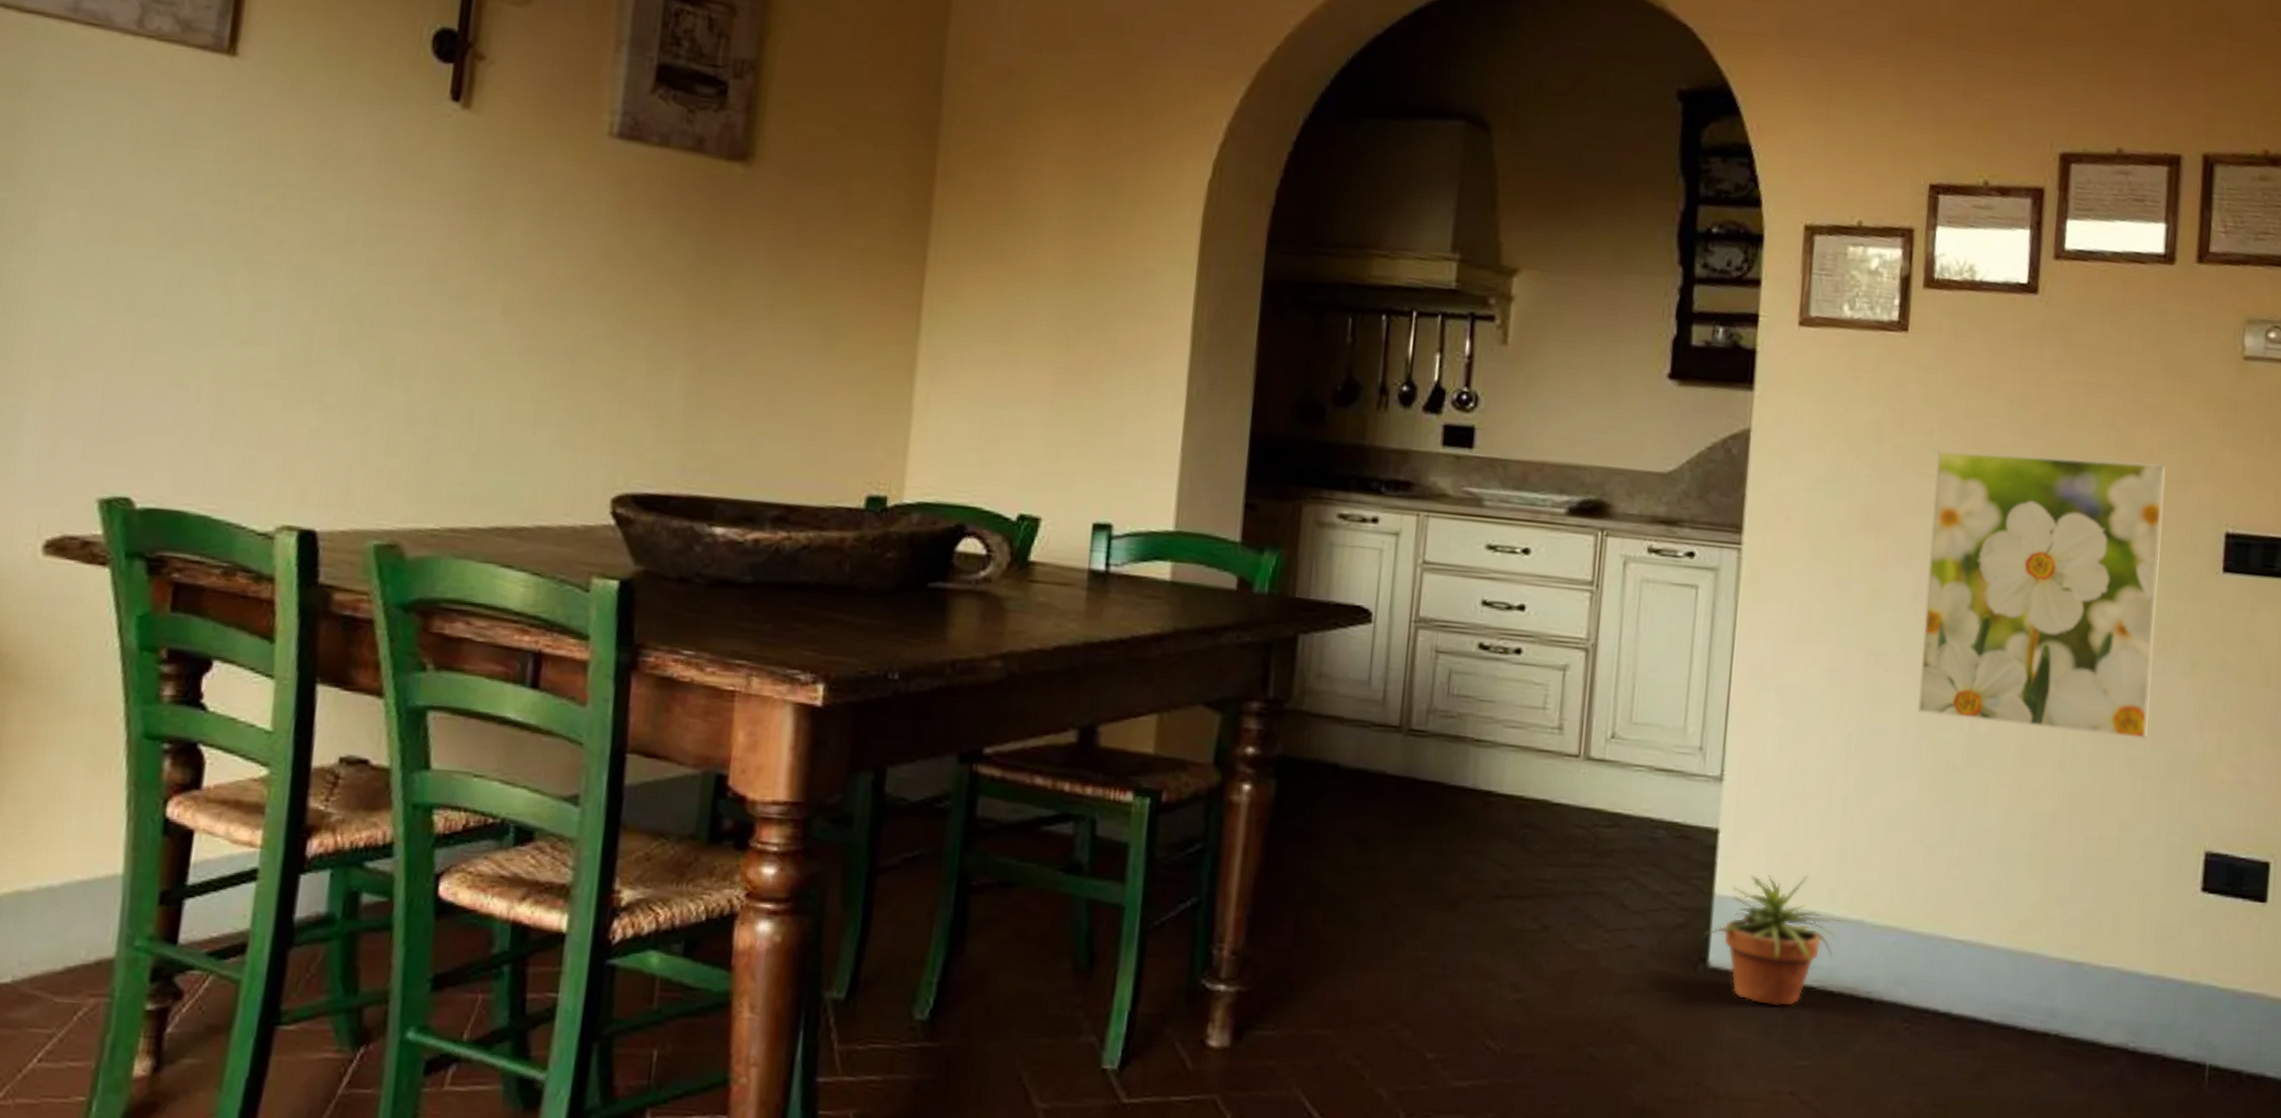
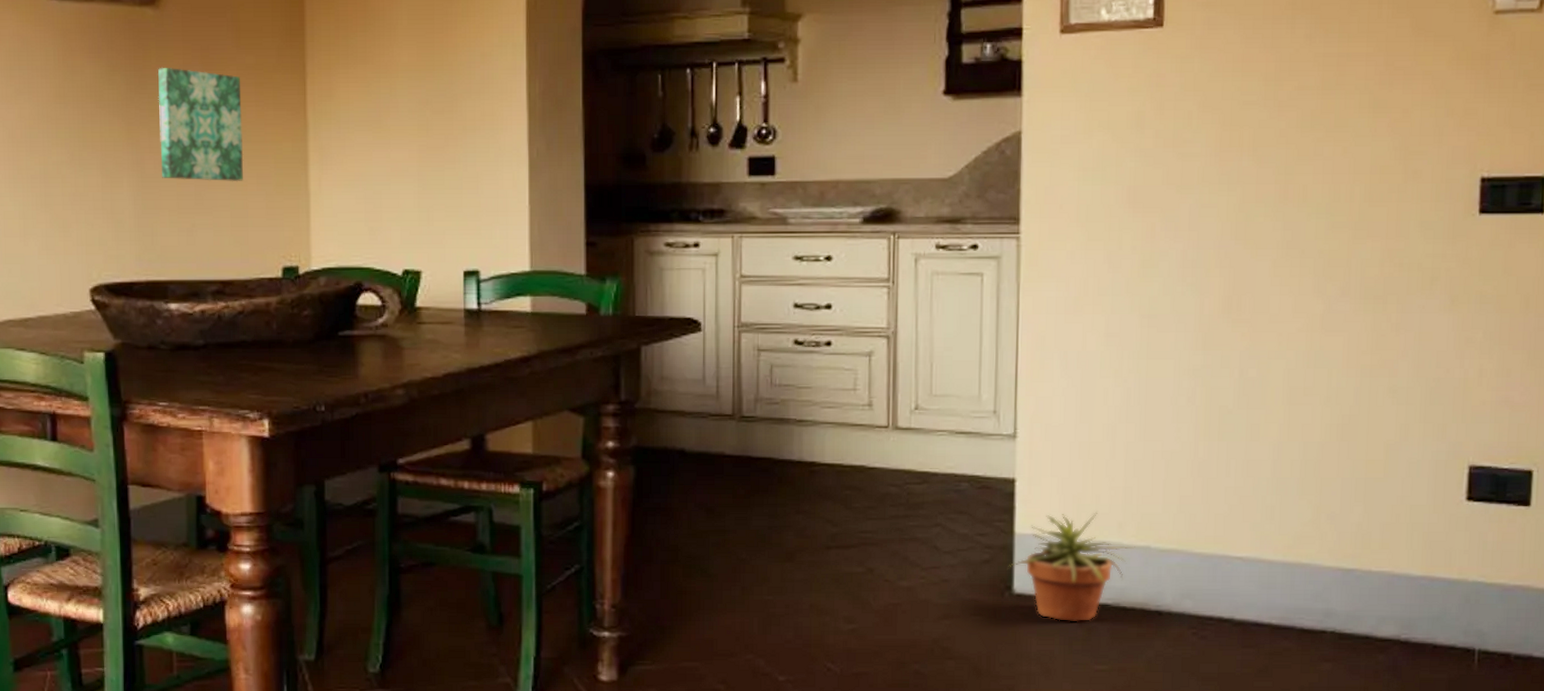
wall art: none [726,237,843,386] -> present [158,68,244,182]
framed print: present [1918,450,2165,740] -> none [1190,120,1419,372]

